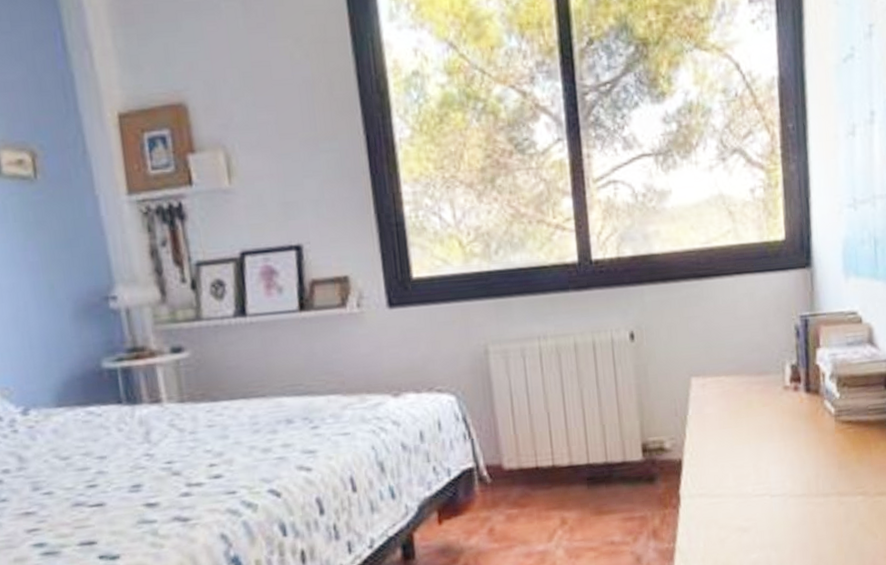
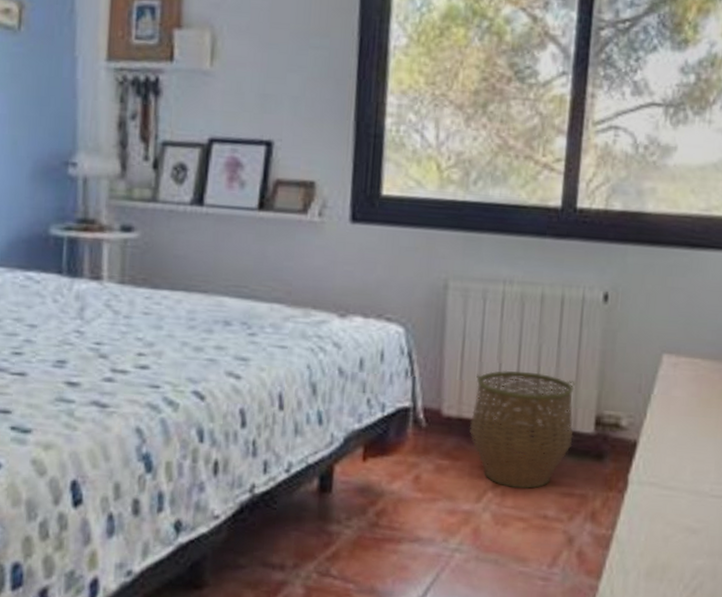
basket: none [529,414,626,523] -> present [470,370,575,489]

